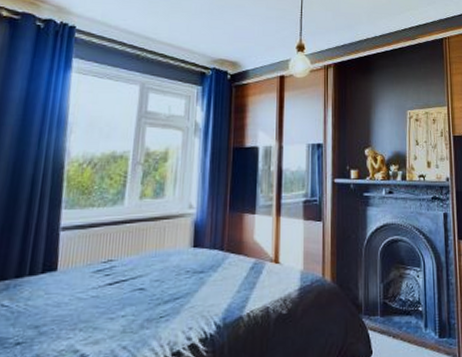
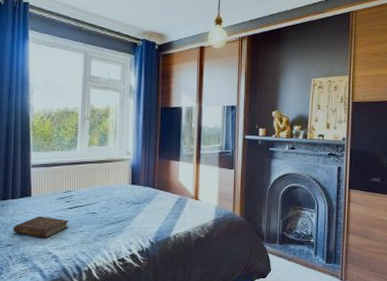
book: none [26,297,108,329] -> present [13,216,70,238]

